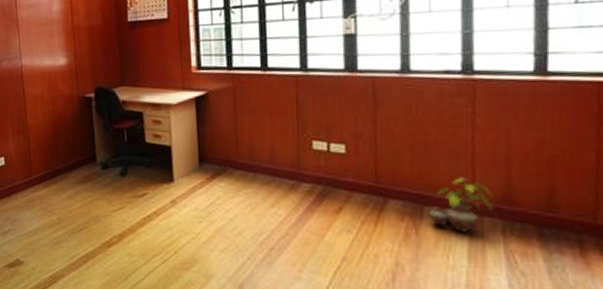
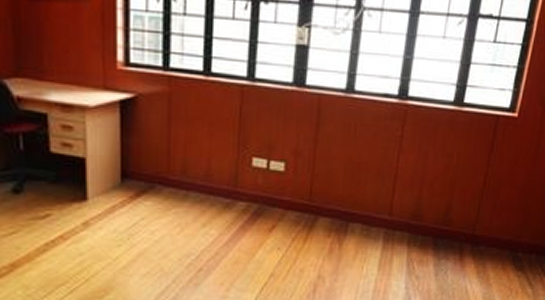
potted plant: present [430,177,493,233] -> none [353,196,405,245]

